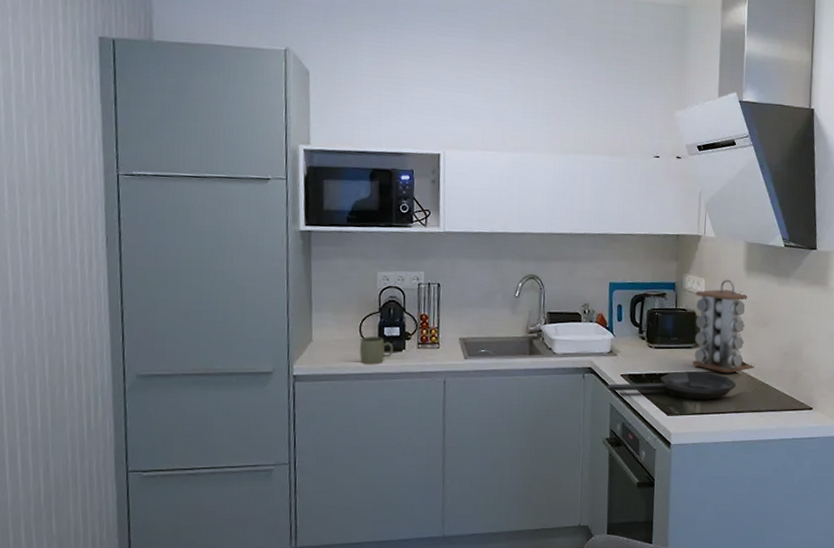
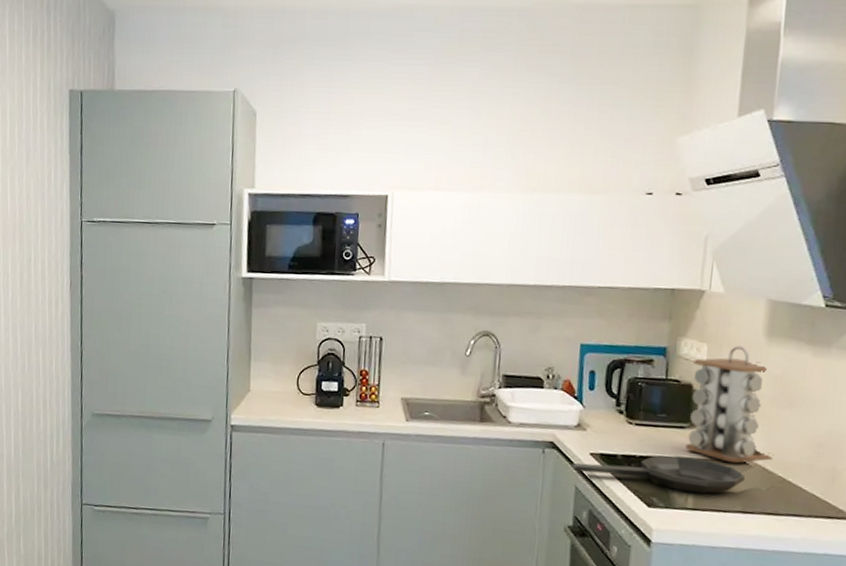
mug: present [359,336,394,365] -> none [296,390,331,421]

